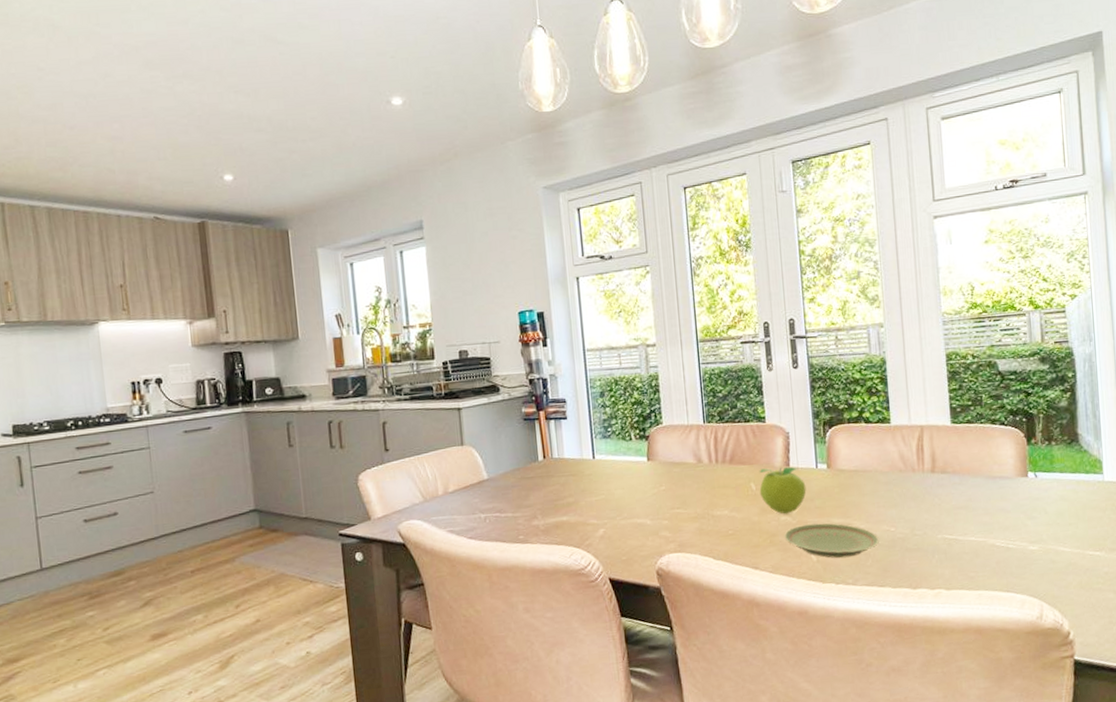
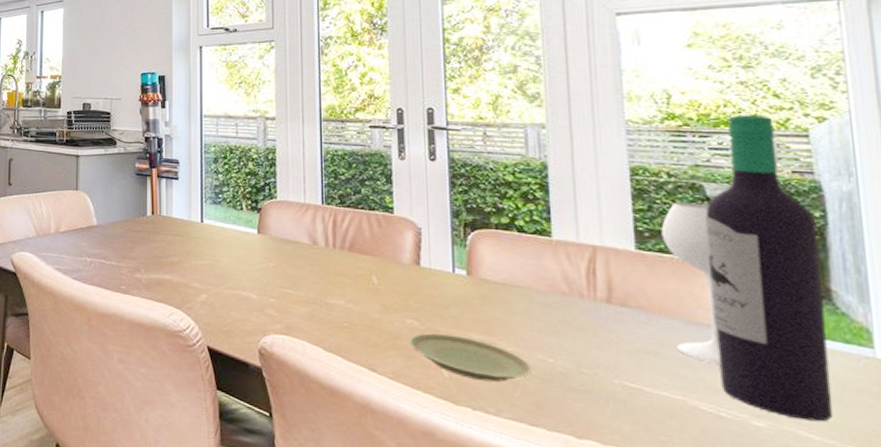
fruit: present [759,466,806,515] -> none [382,263,440,318]
wine bottle: none [968,297,1079,539] -> present [661,115,834,422]

